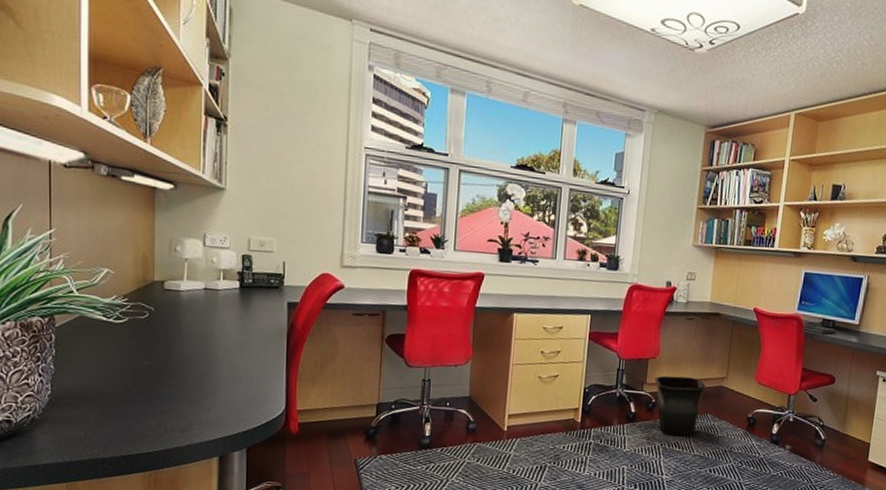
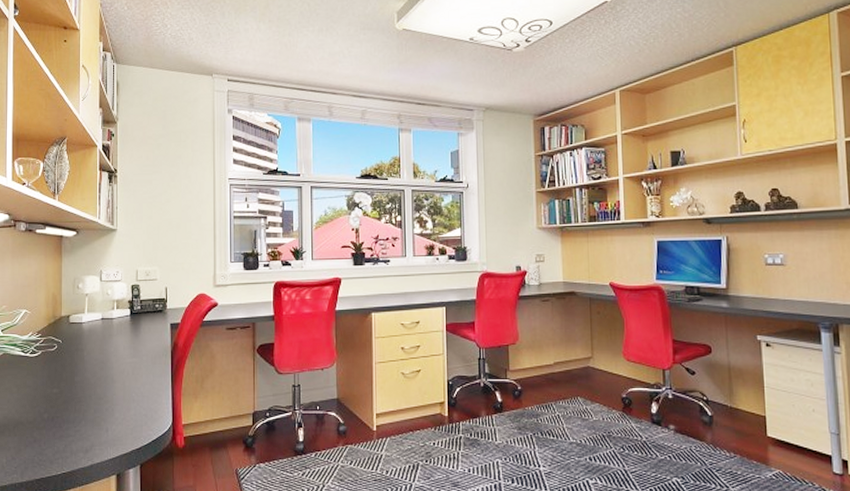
waste bin: present [654,375,706,437] -> none [517,360,572,424]

